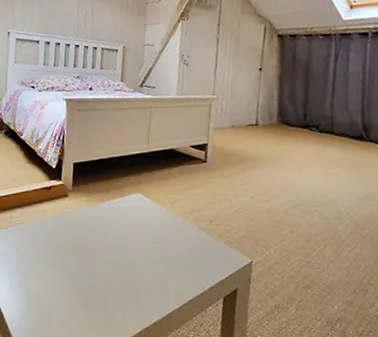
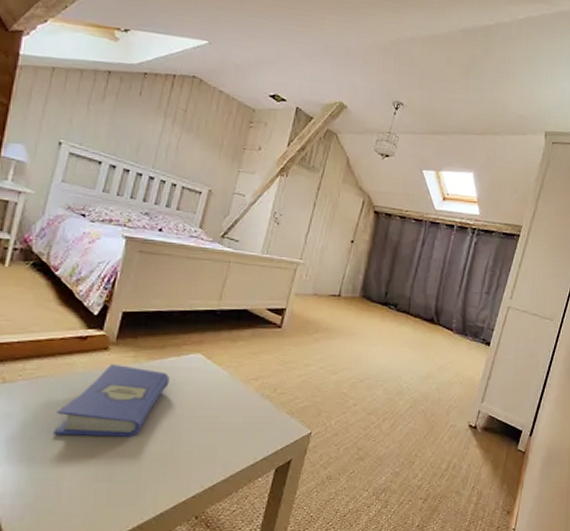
hardcover book: none [39,207,119,271] -> present [53,363,170,437]

